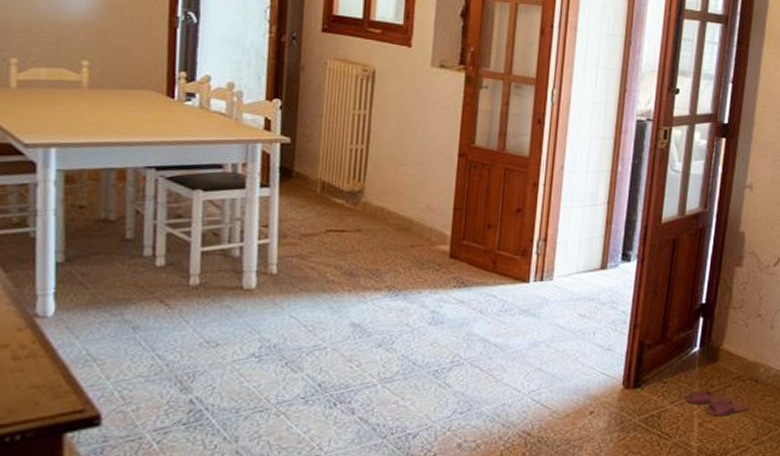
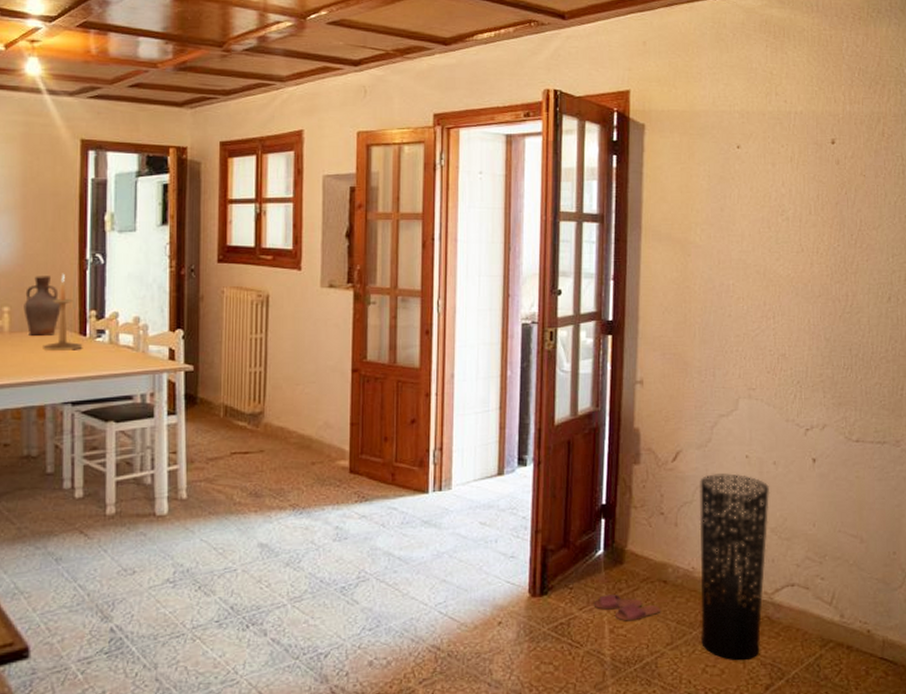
vase: none [105,30,148,95] -> present [23,276,61,337]
candlestick: none [125,29,169,113] -> present [43,273,82,351]

